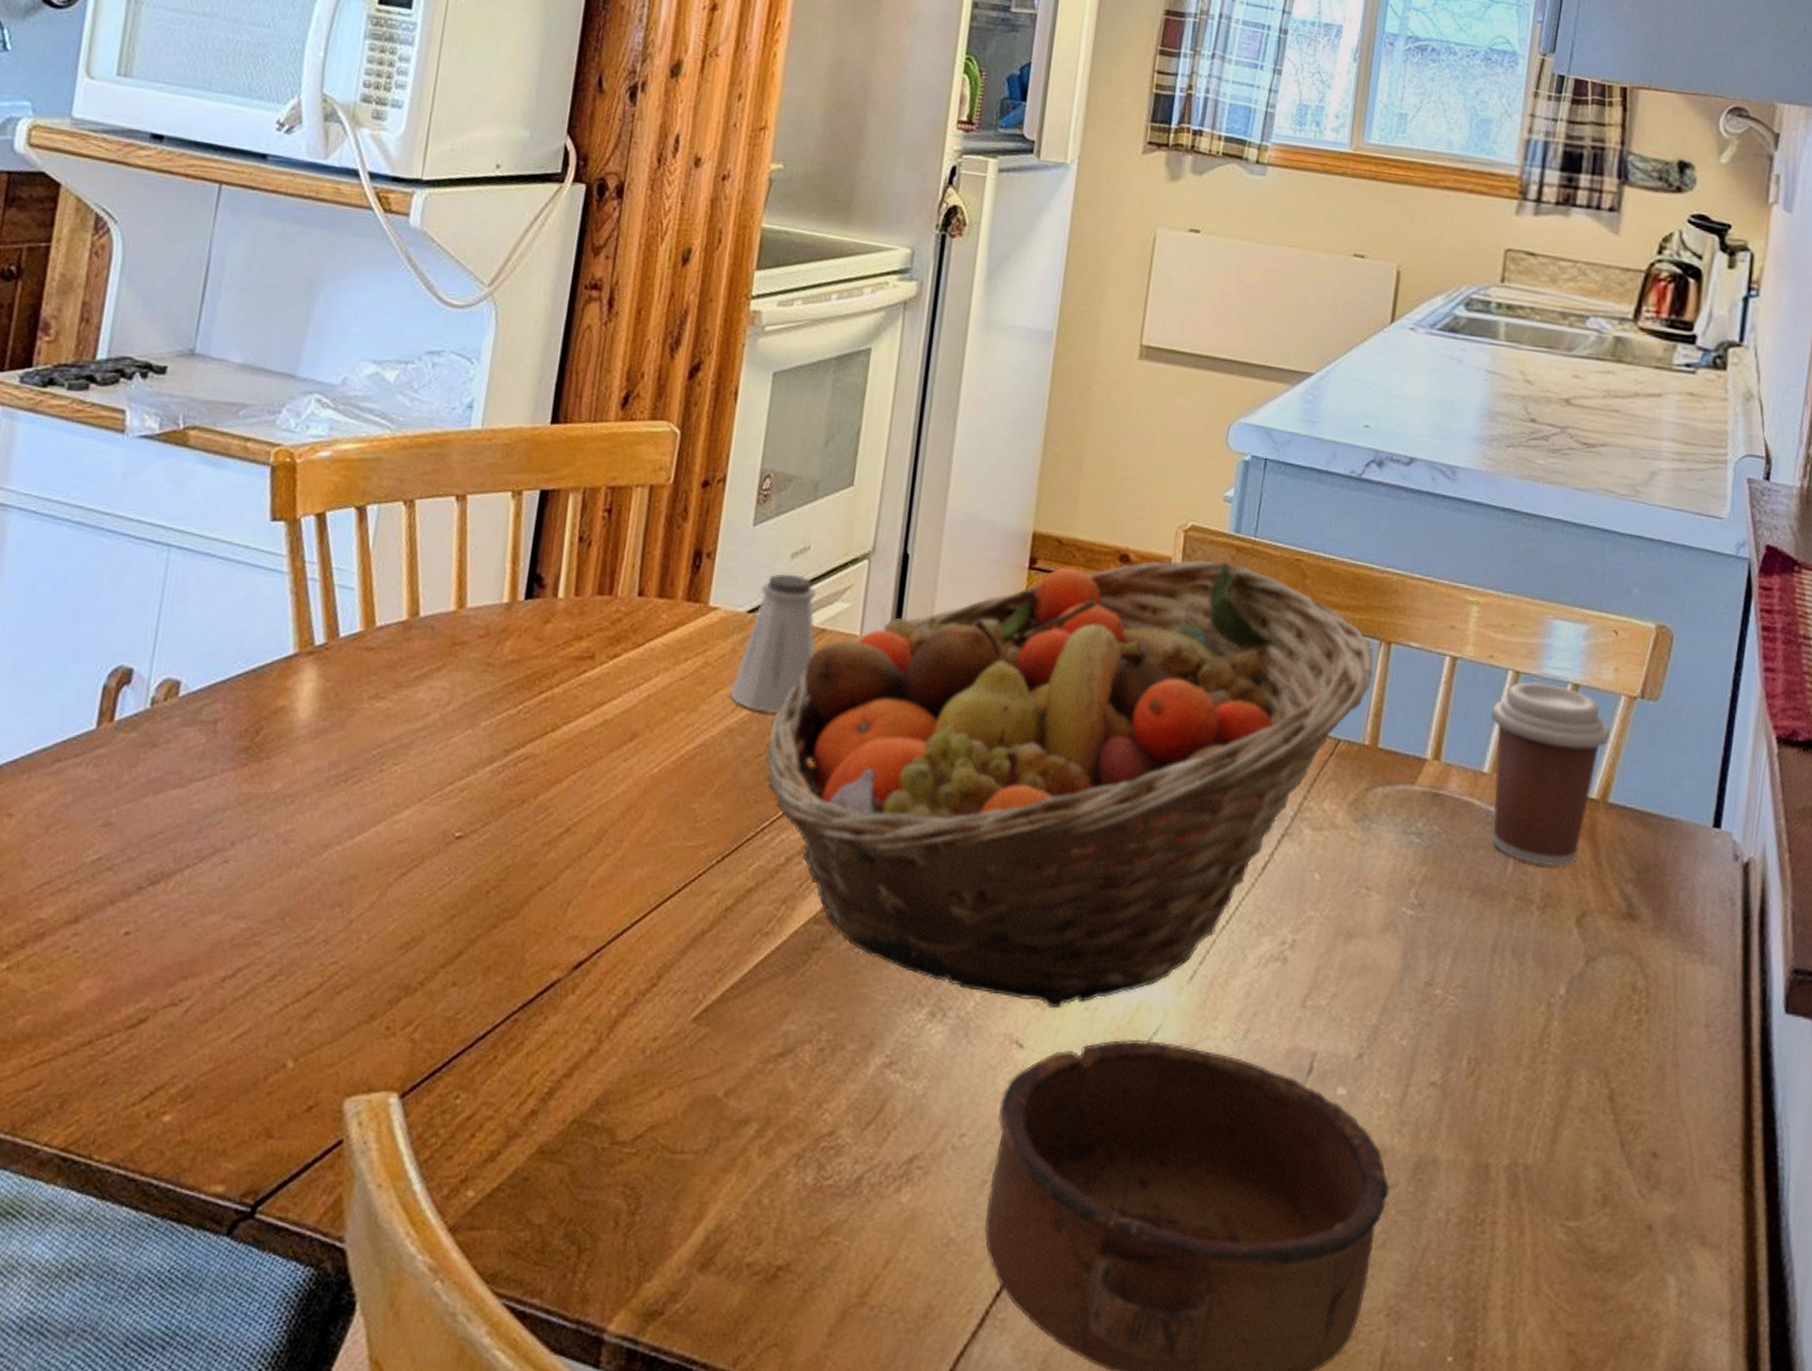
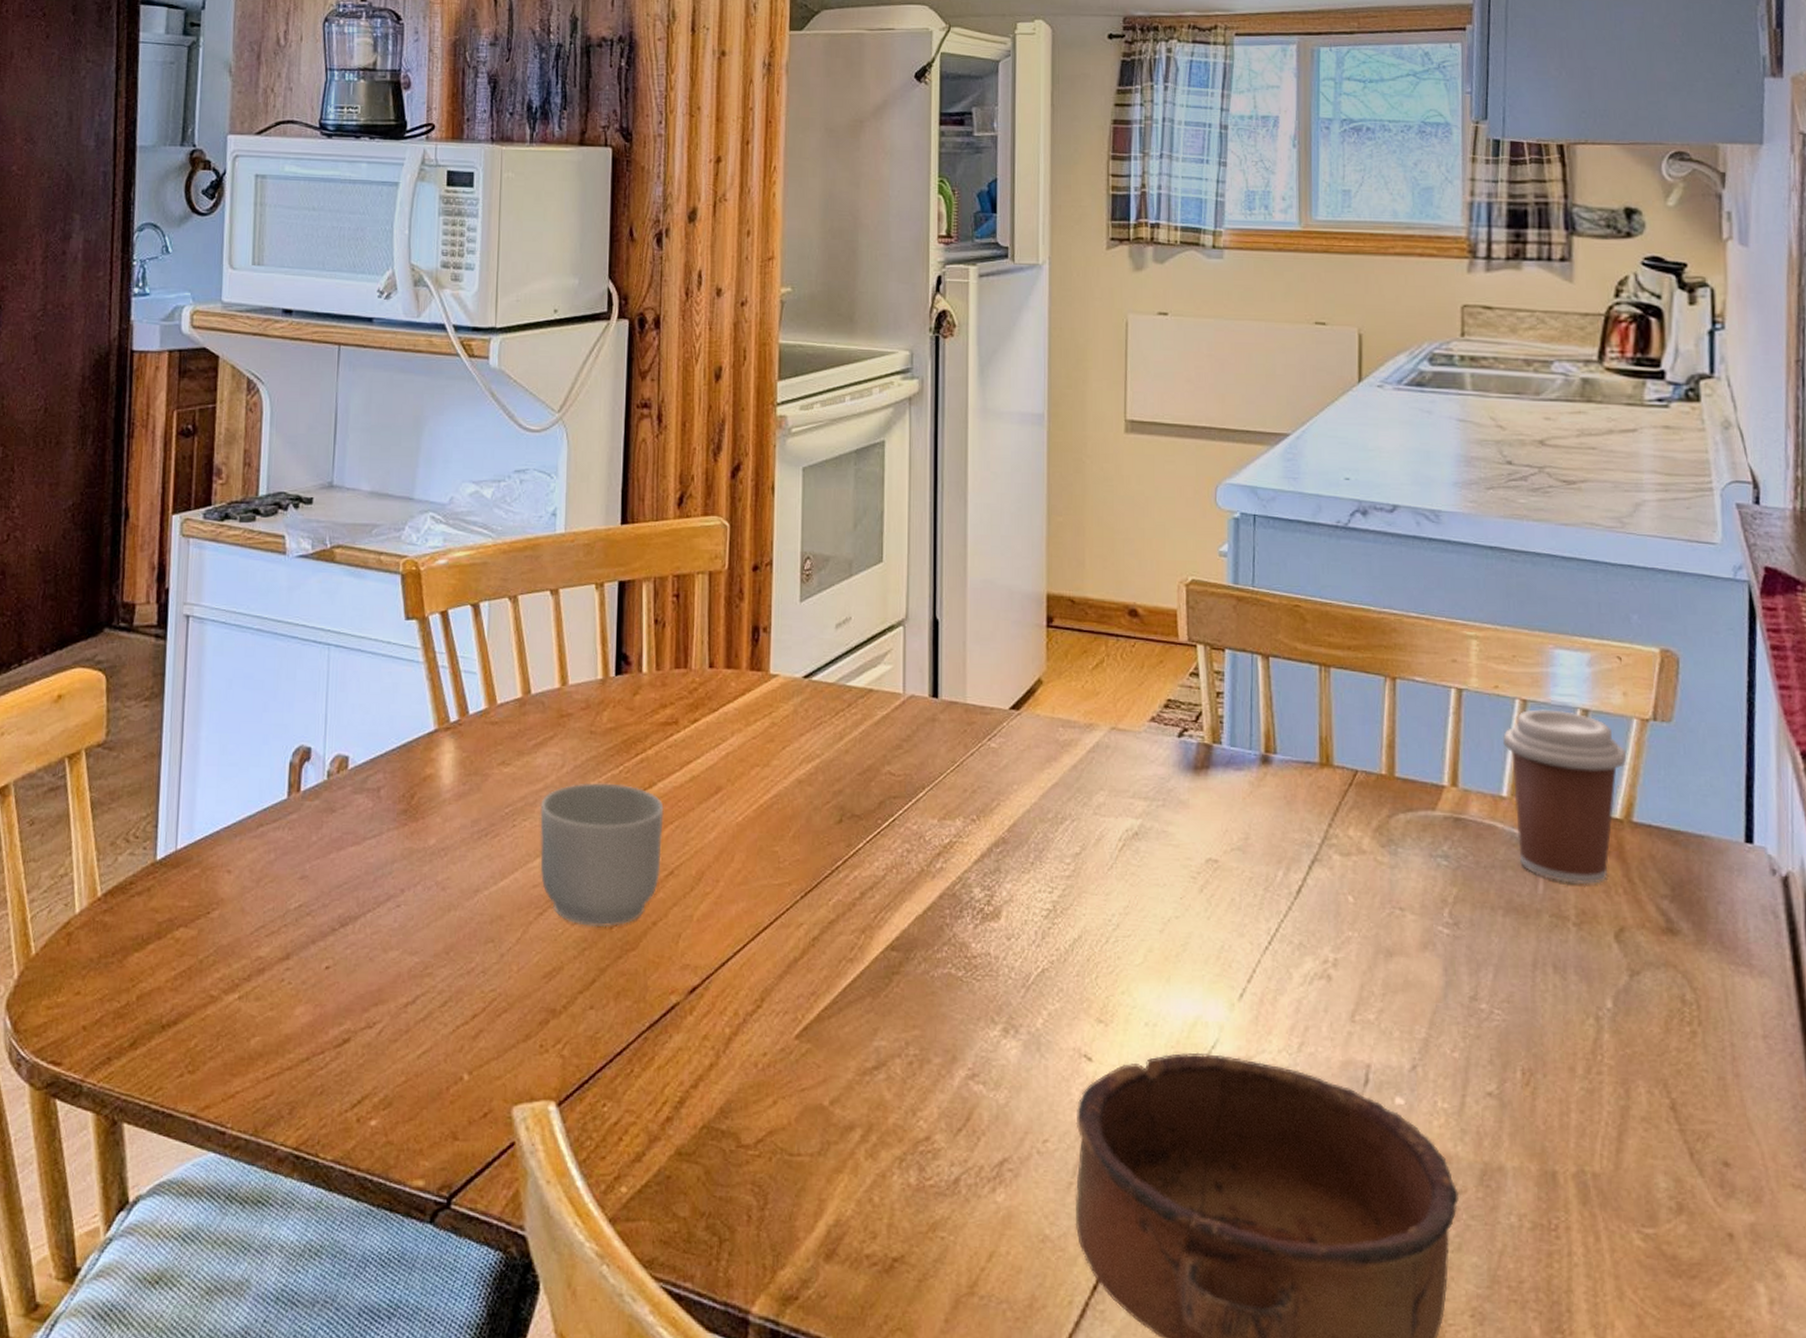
mug: none [408,723,567,892] -> present [540,783,664,928]
saltshaker: present [729,573,817,714] -> none [796,642,866,766]
fruit basket: present [765,560,1374,1009] -> none [832,610,1382,1025]

